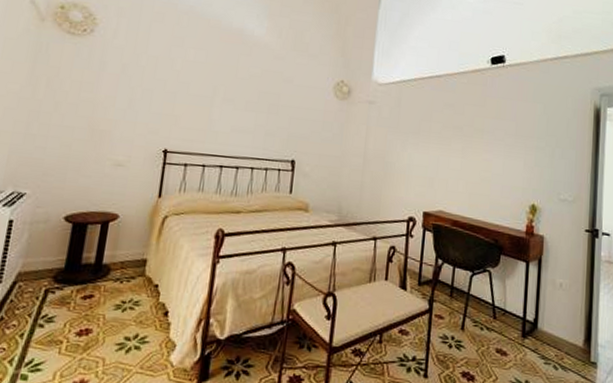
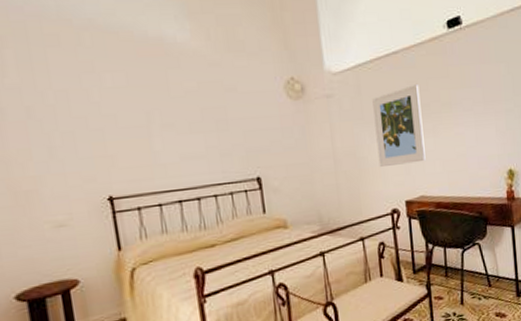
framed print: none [404,107,456,179] -> present [372,85,426,167]

